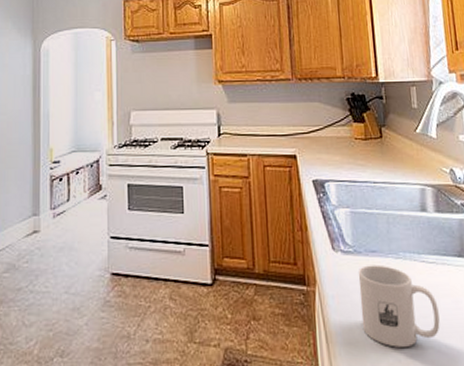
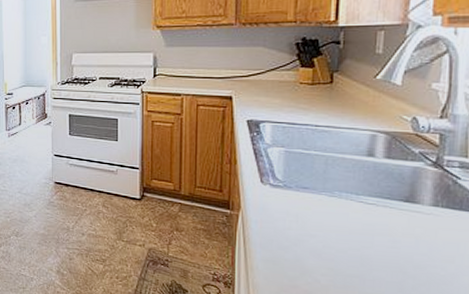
mug: present [358,265,440,348] -> none [283,199,371,272]

